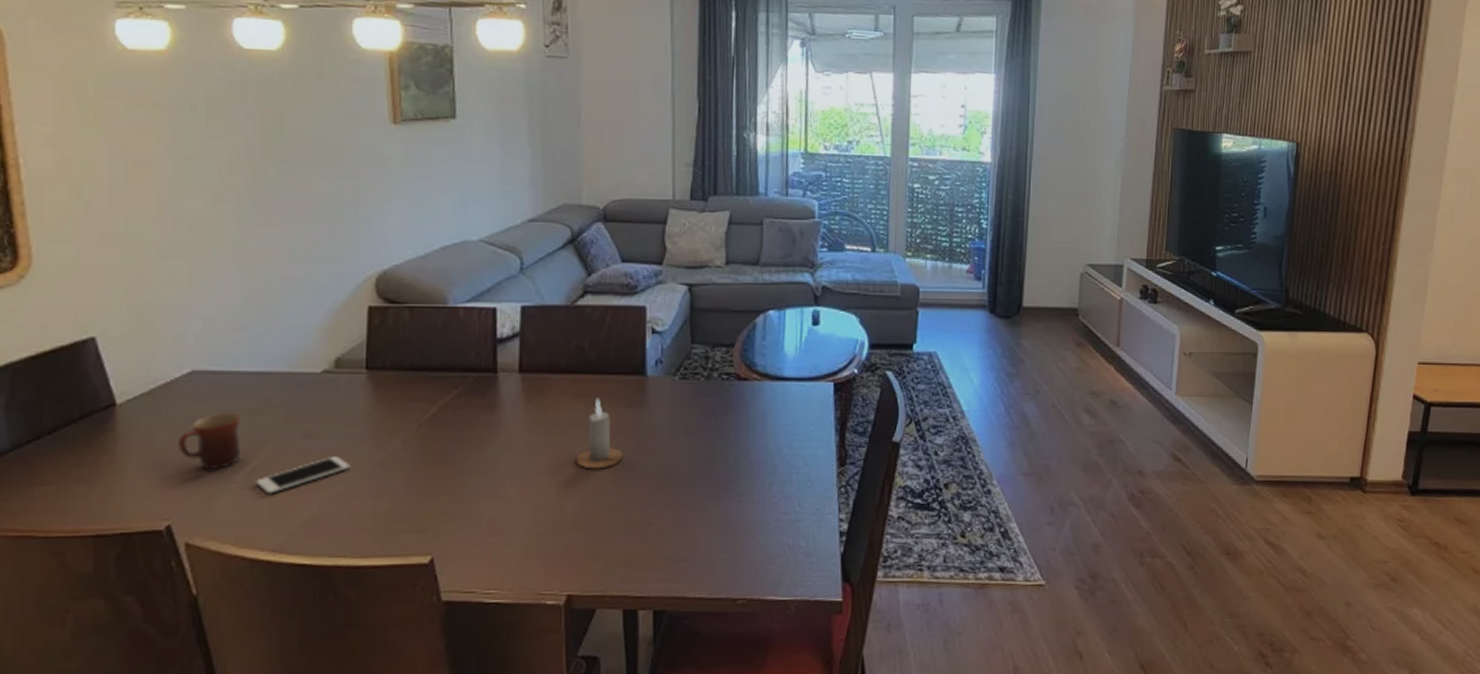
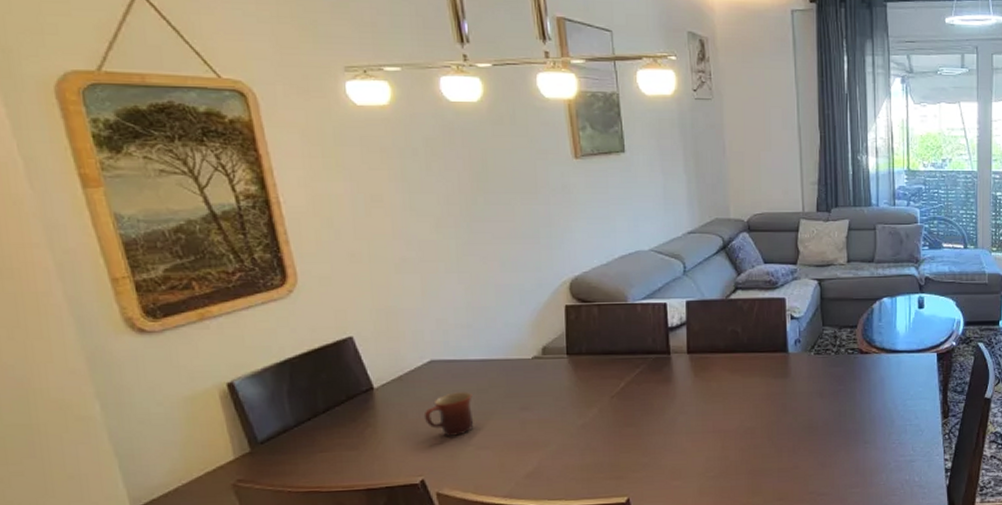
cell phone: present [256,455,351,494] -> none [487,422,560,454]
candle: present [577,397,623,469] -> none [737,371,772,427]

